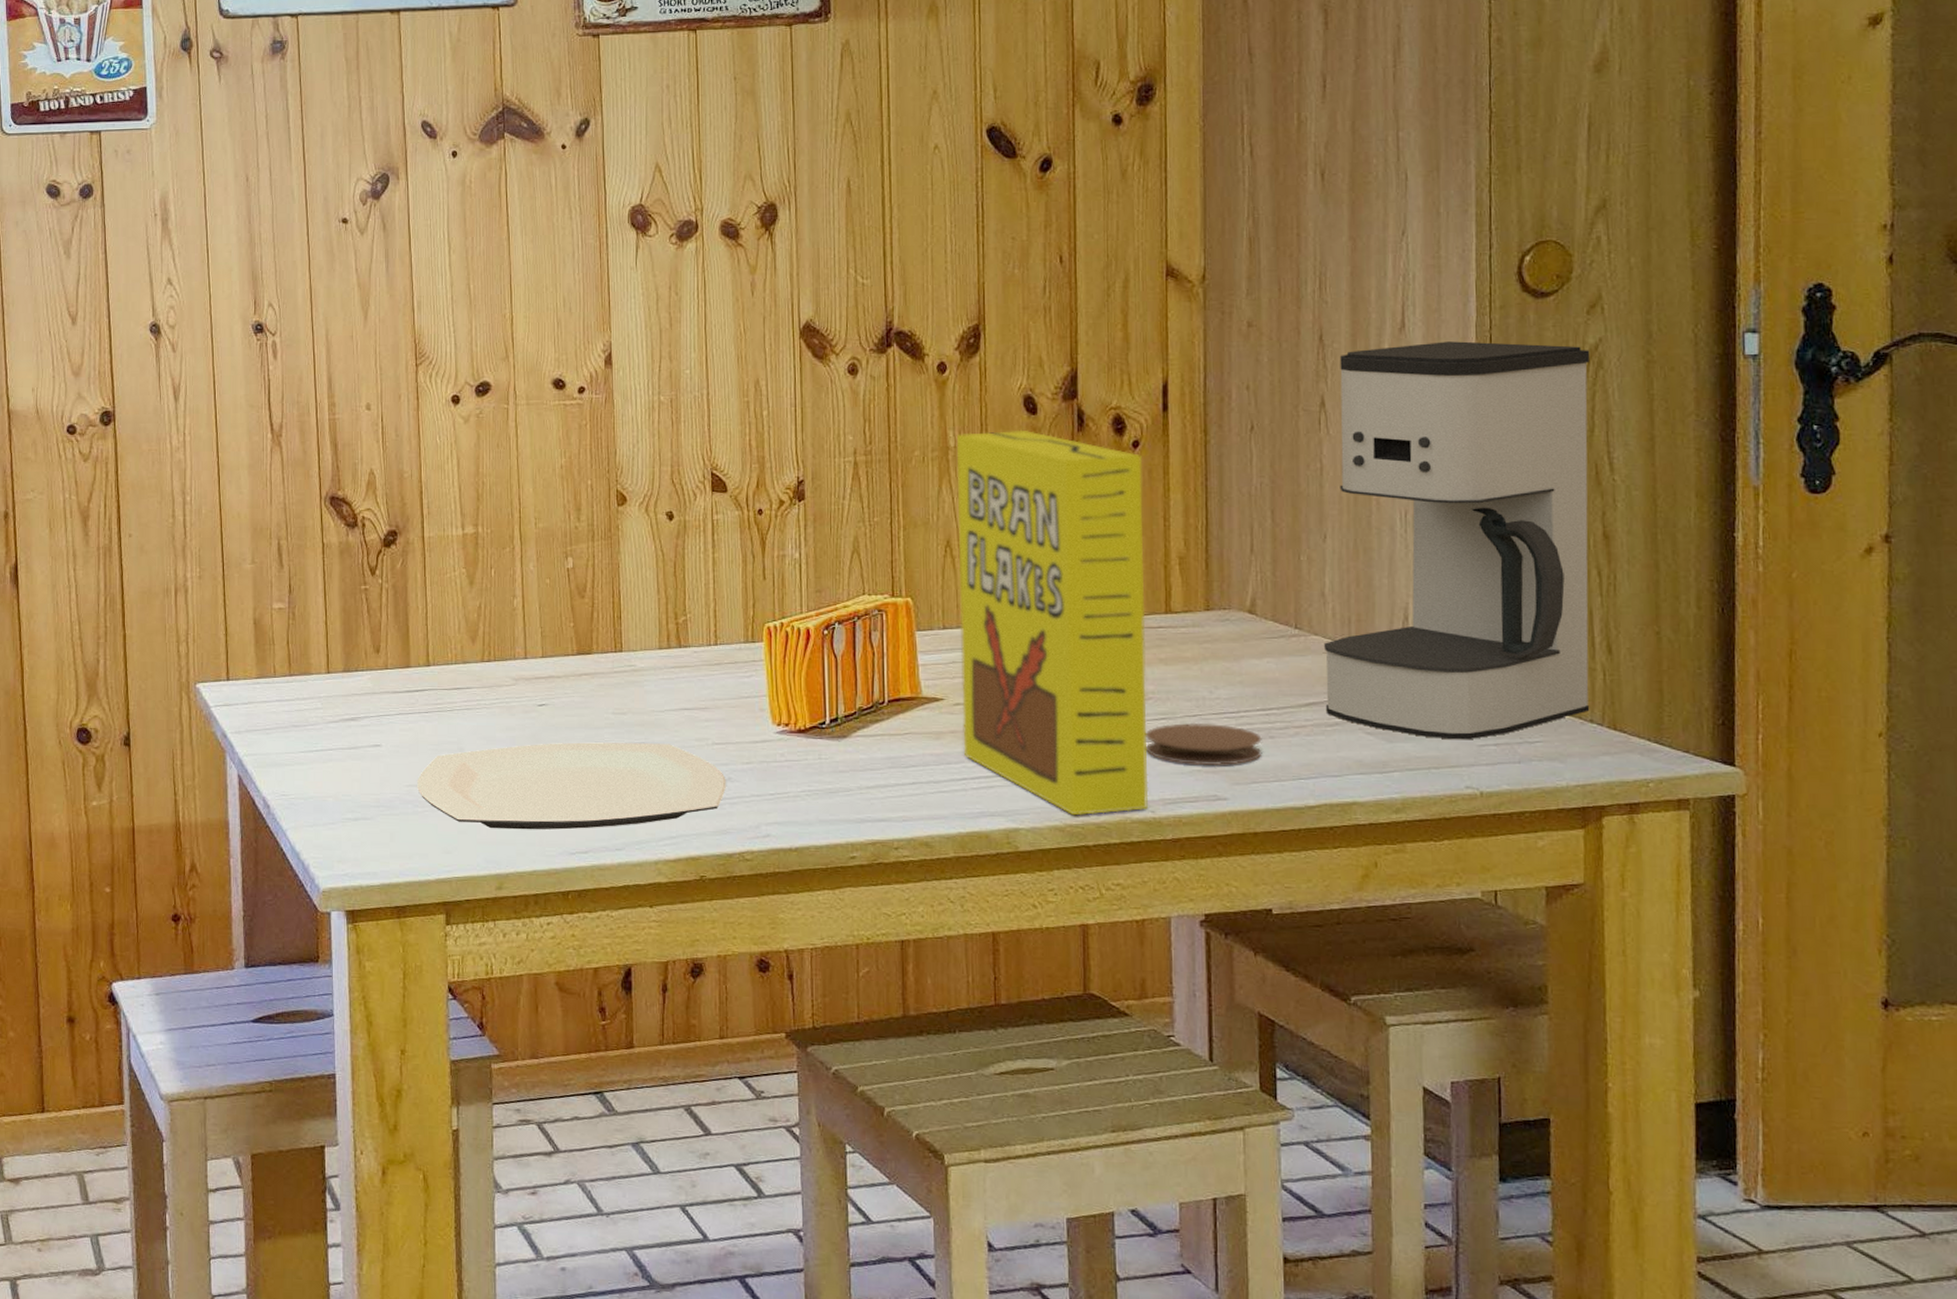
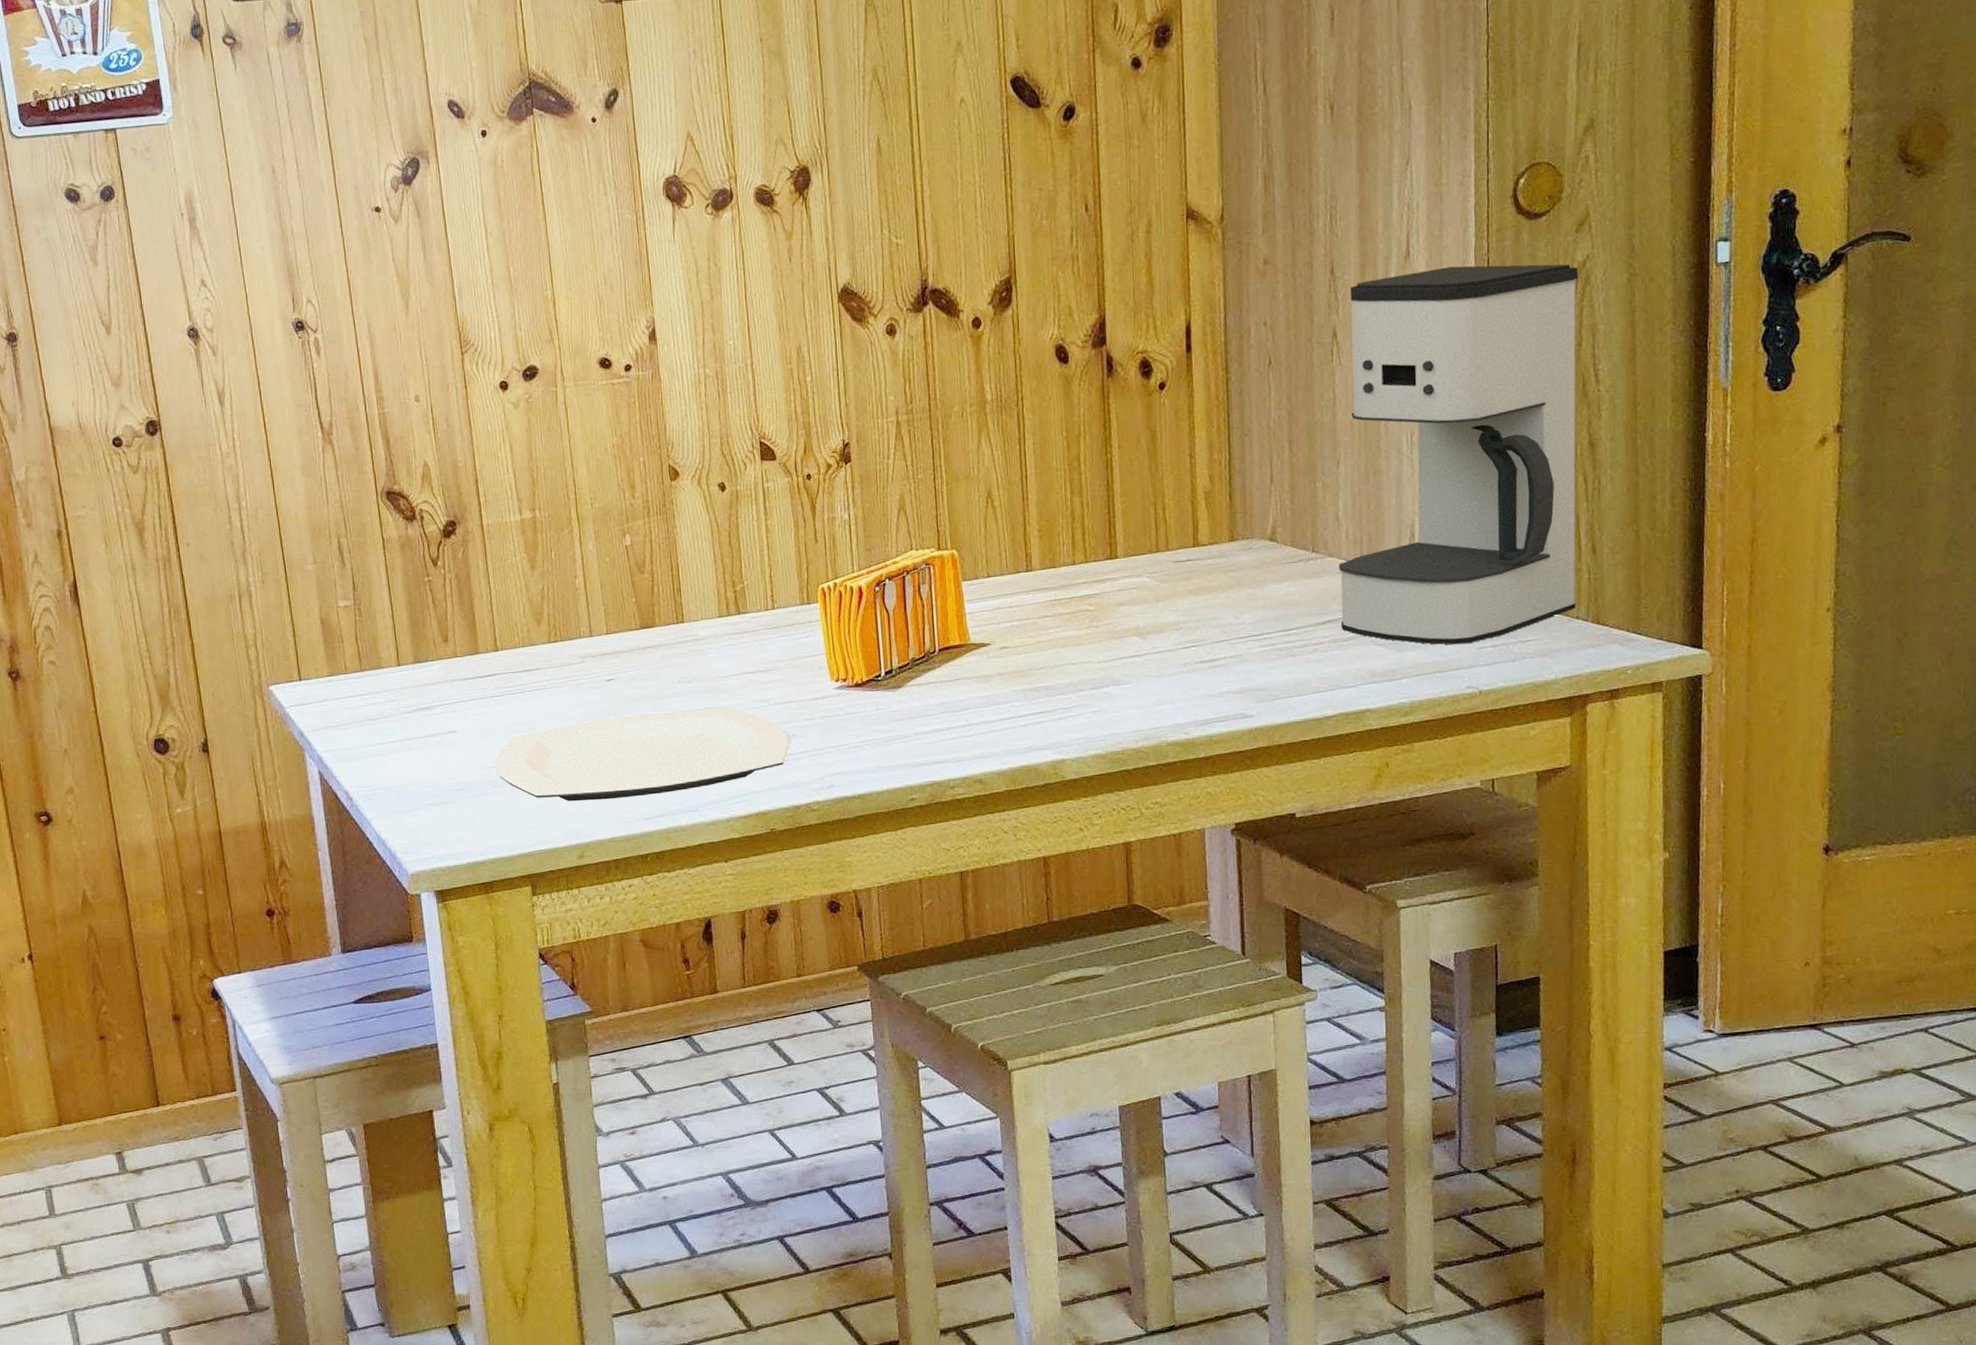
cereal box: present [957,429,1149,816] -> none [994,379,1182,743]
coaster: present [1145,722,1262,766] -> none [1178,647,1284,687]

